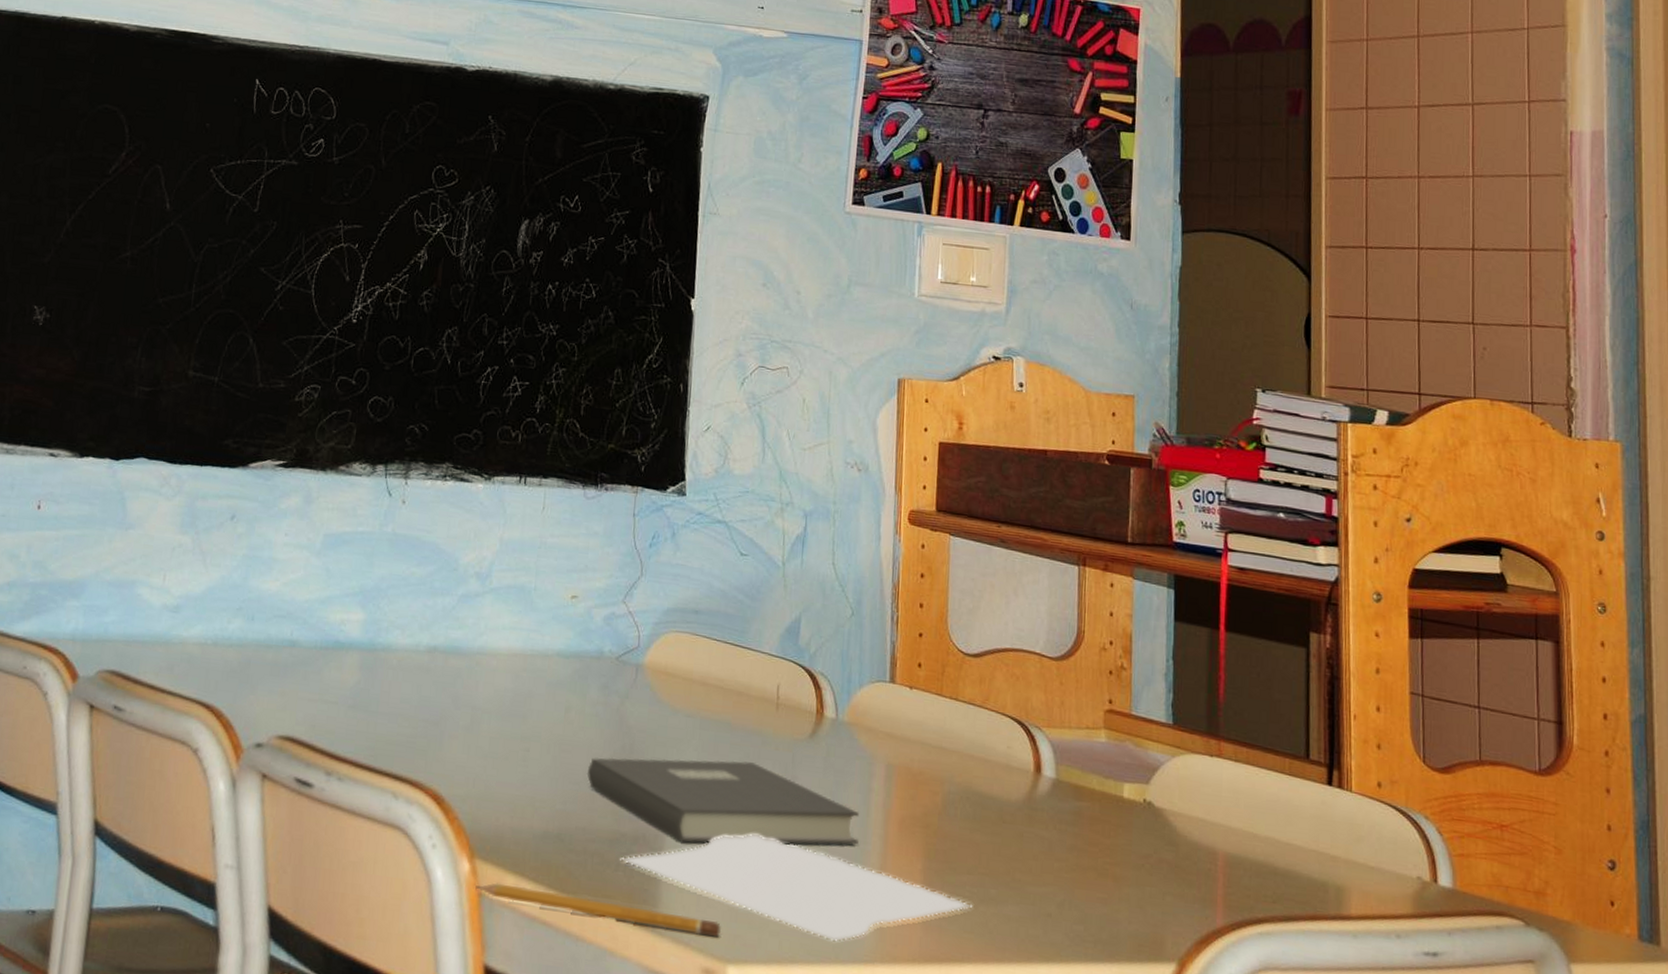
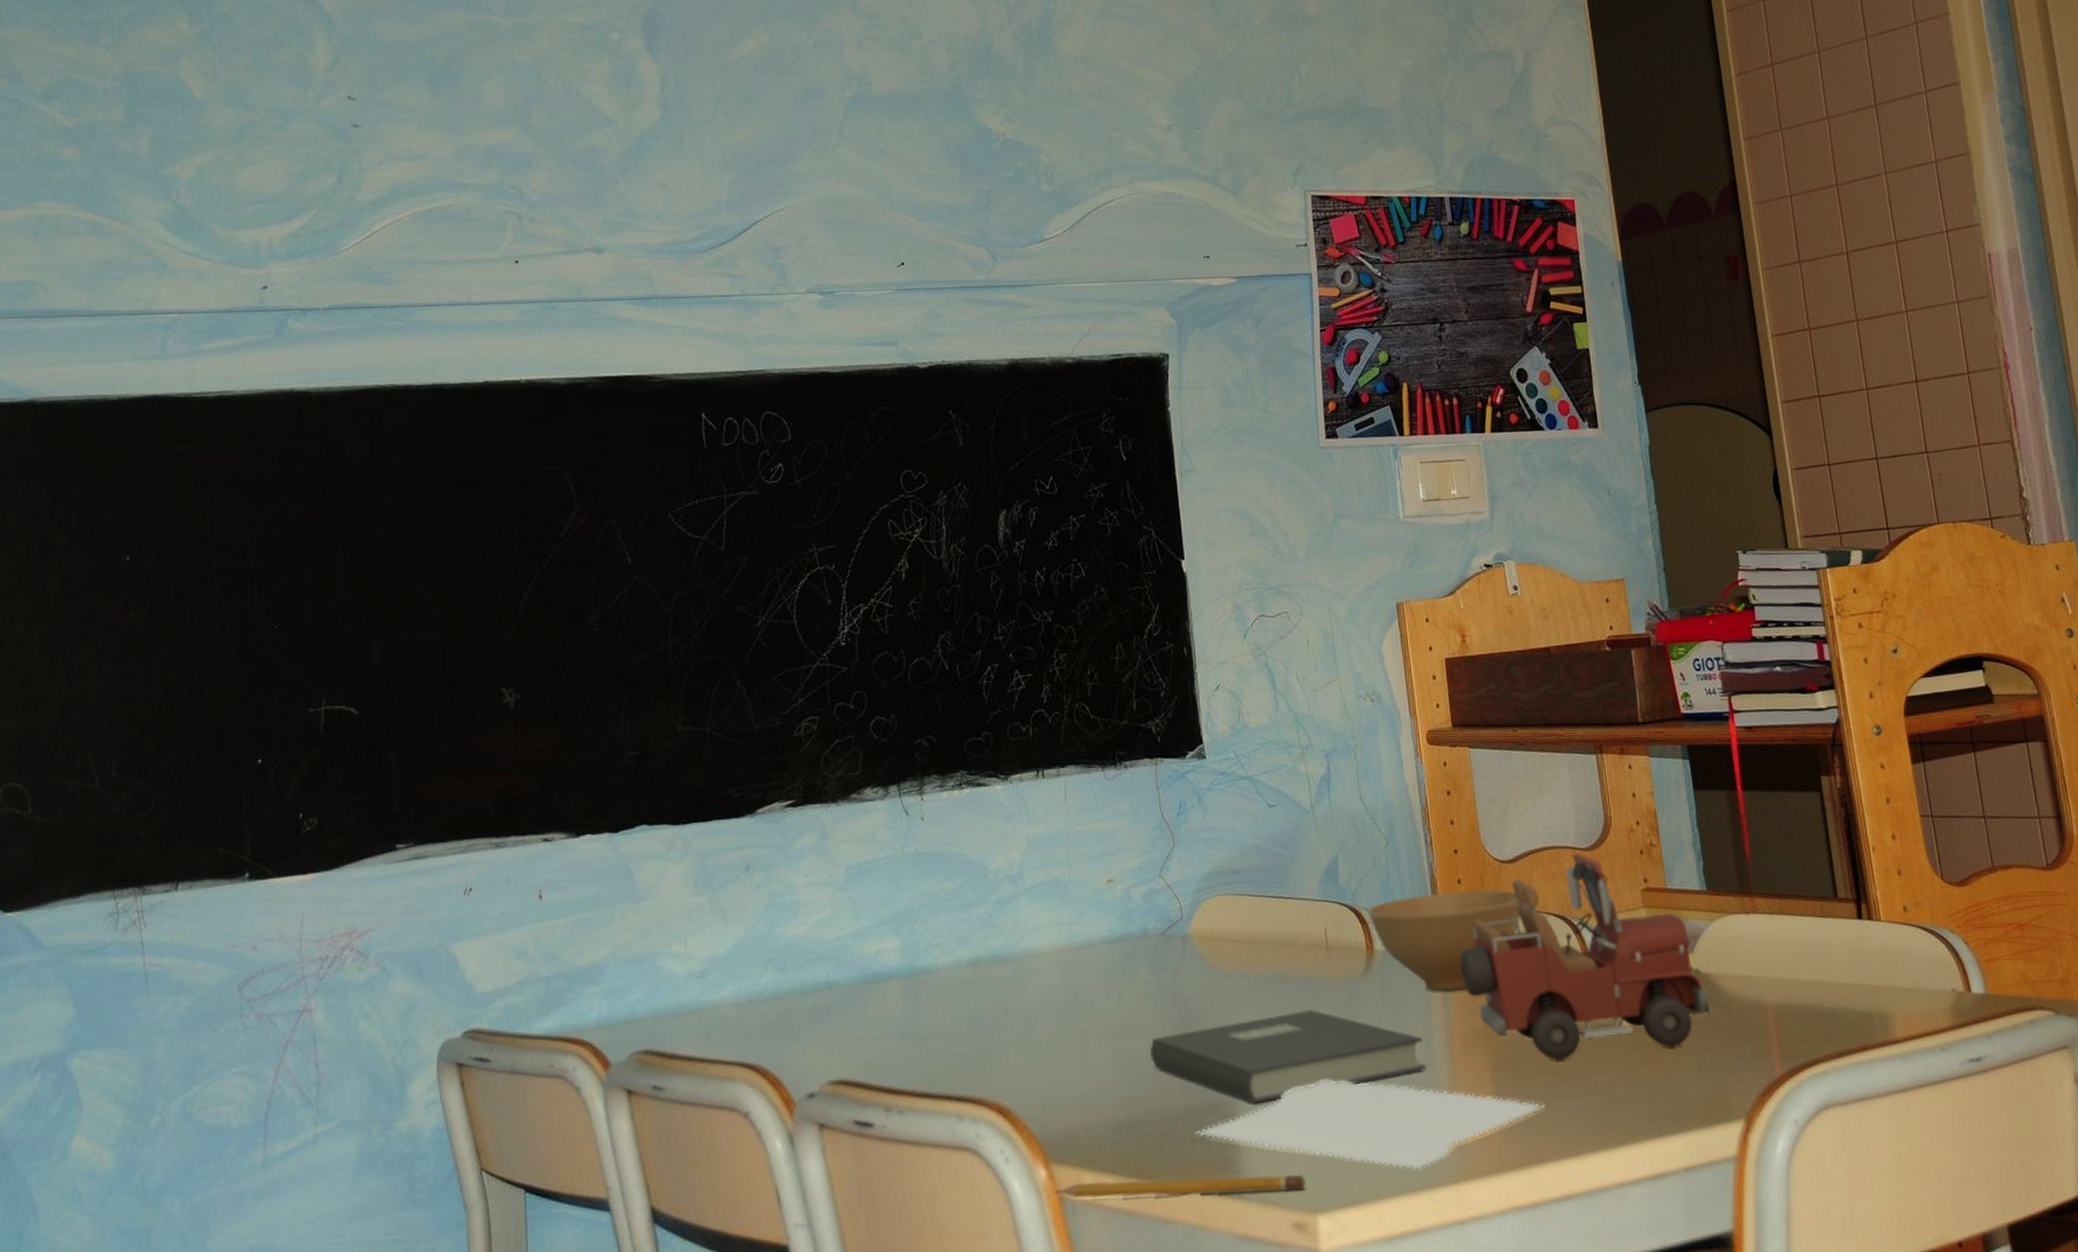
bowl: none [822,670,979,773] -> present [1366,889,1521,991]
toy car: none [908,660,1158,875] -> present [1460,852,1710,1061]

